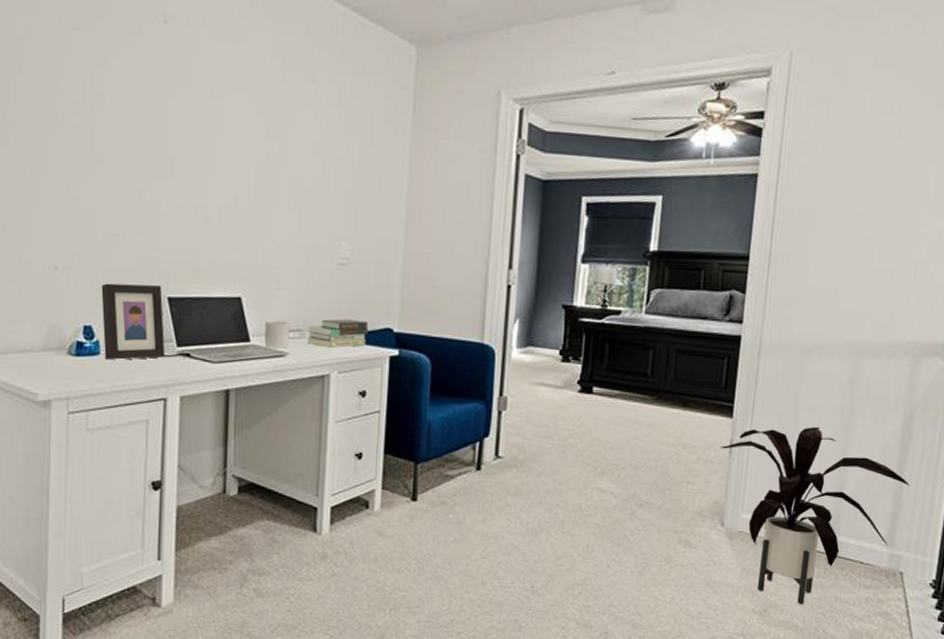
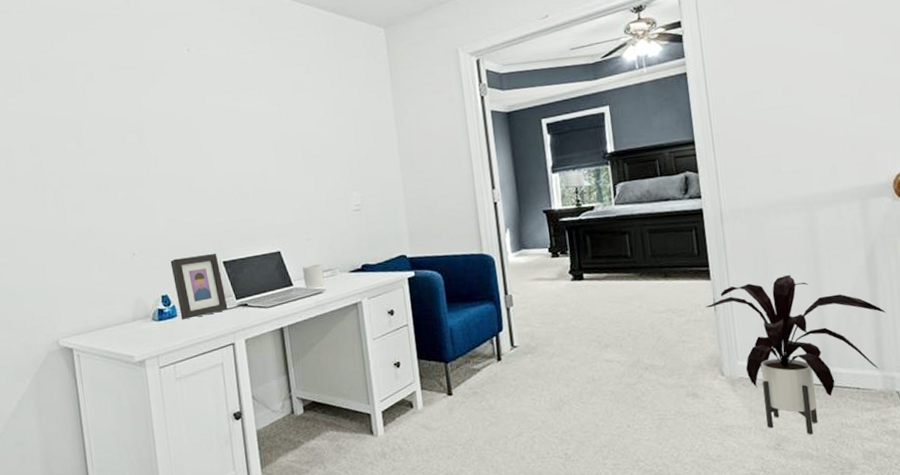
books: present [306,319,369,349] -> none [337,252,387,280]

